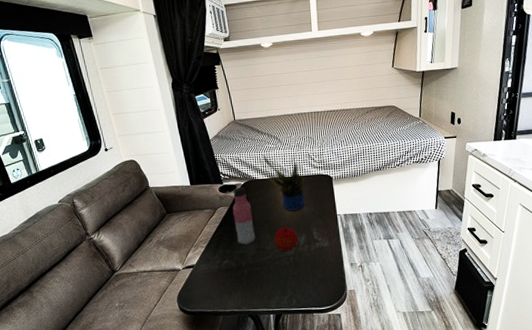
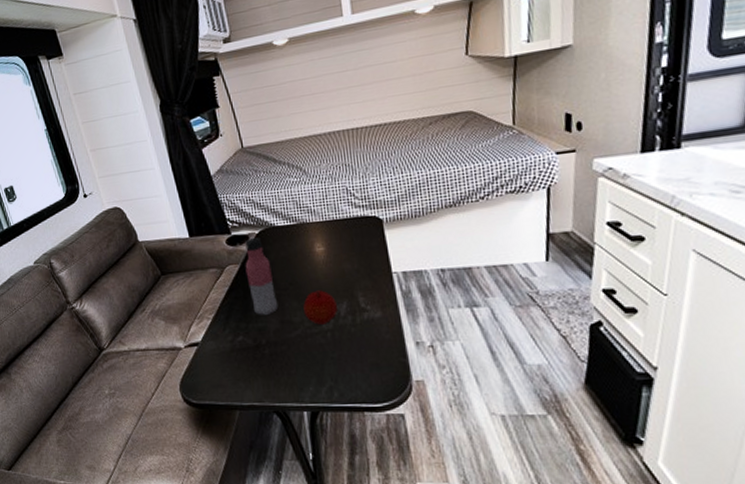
potted plant: present [262,154,304,211] -> none [281,191,344,269]

